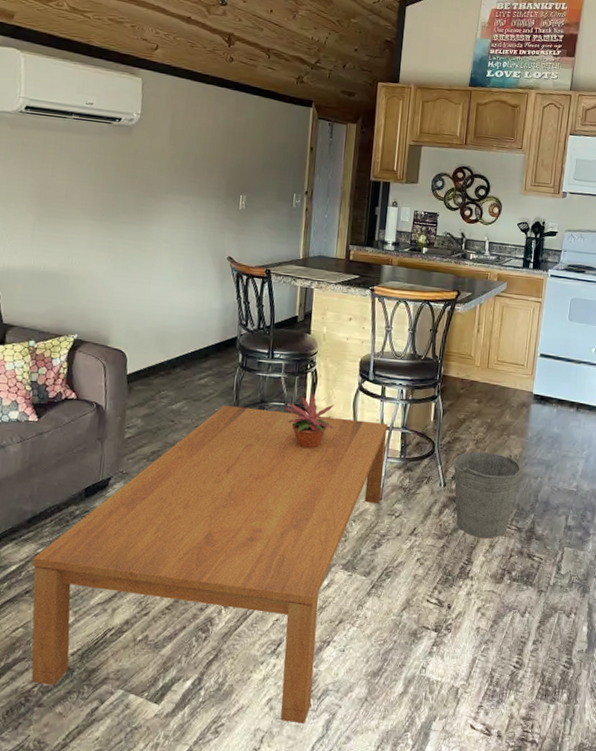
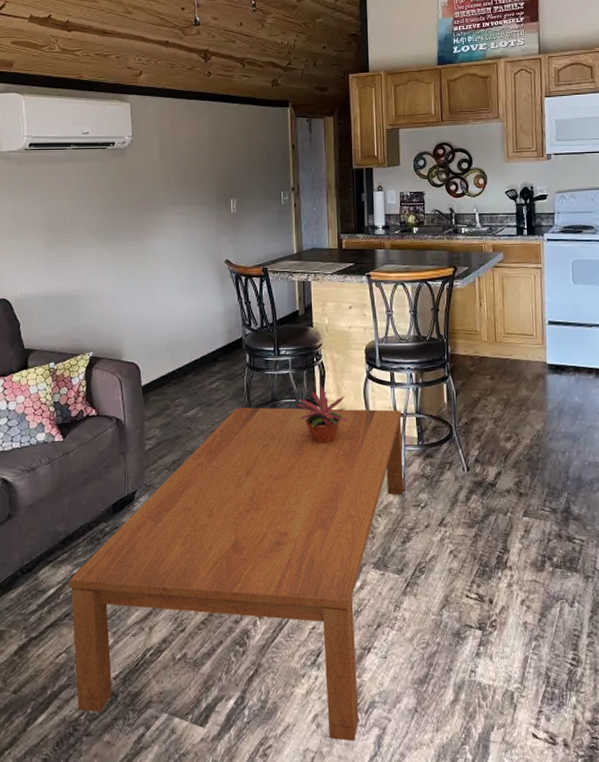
bucket: present [453,451,522,539] -> none [473,430,548,523]

